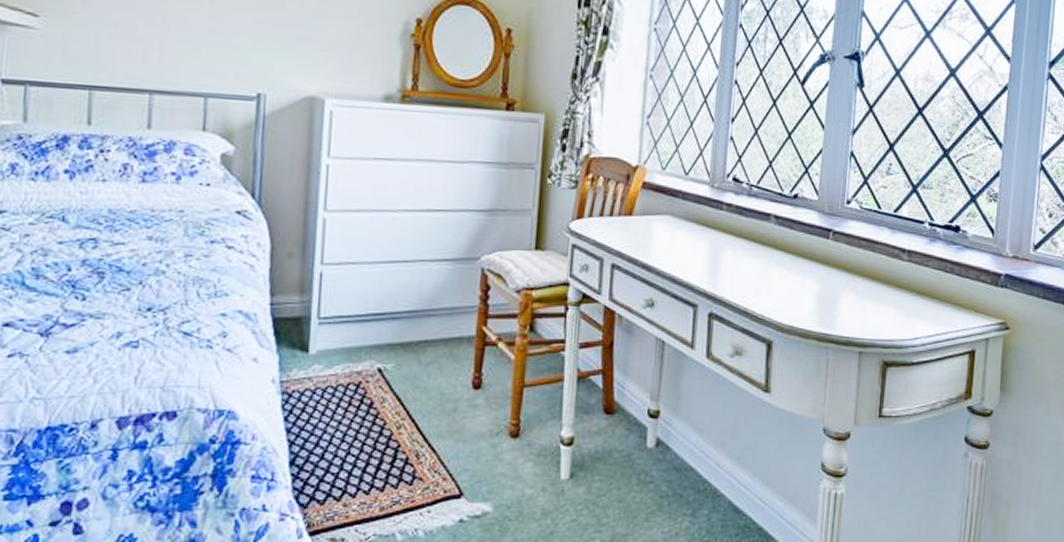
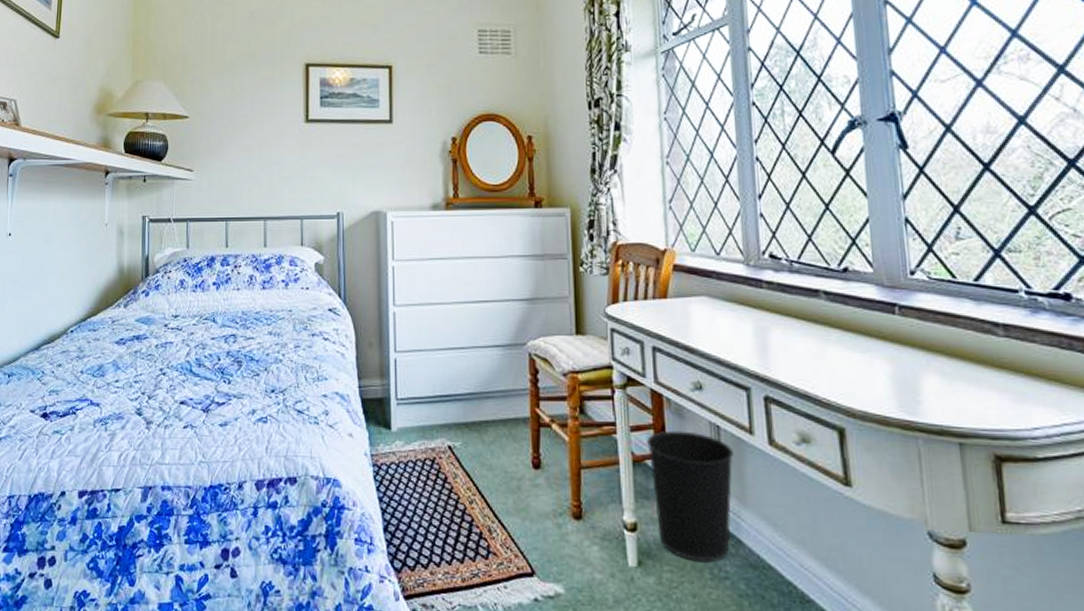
wastebasket: none [593,346,674,470] -> present [647,430,733,563]

